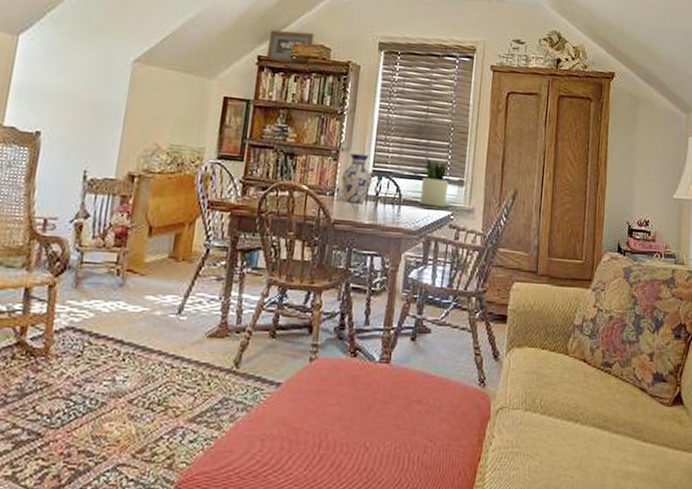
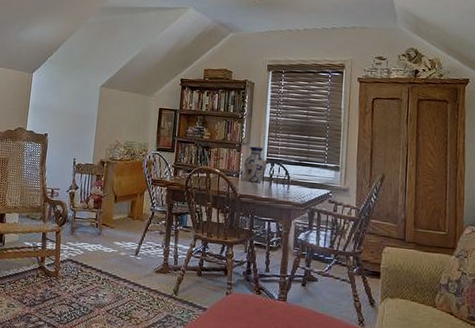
picture frame: present [265,30,314,65] -> none [186,60,220,84]
planter: present [418,158,450,208] -> none [303,149,328,187]

